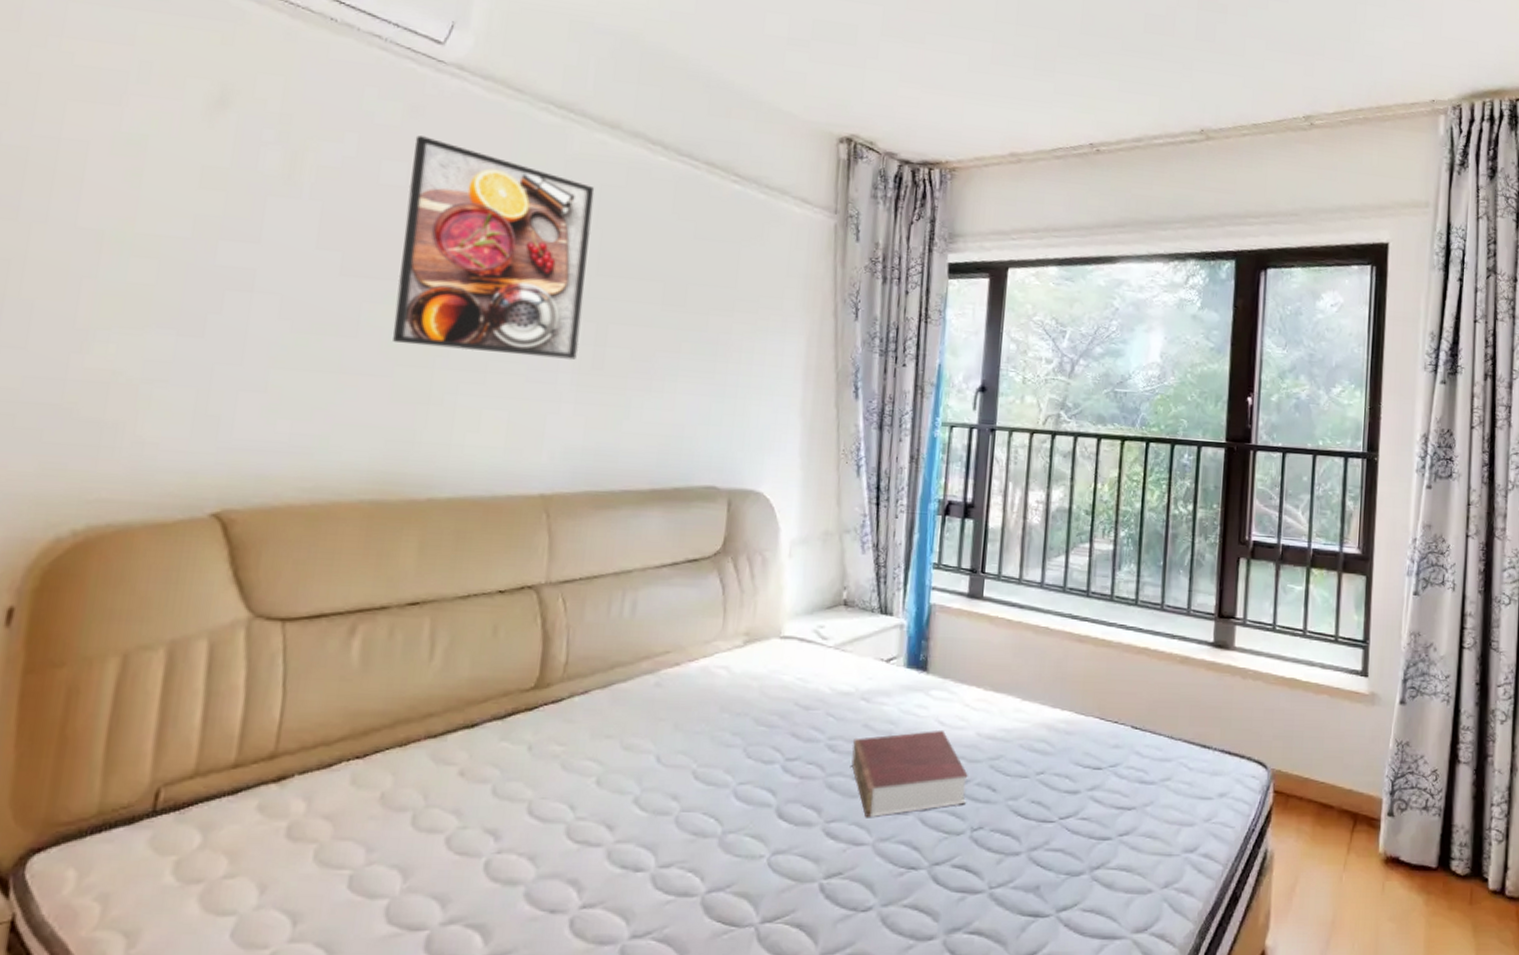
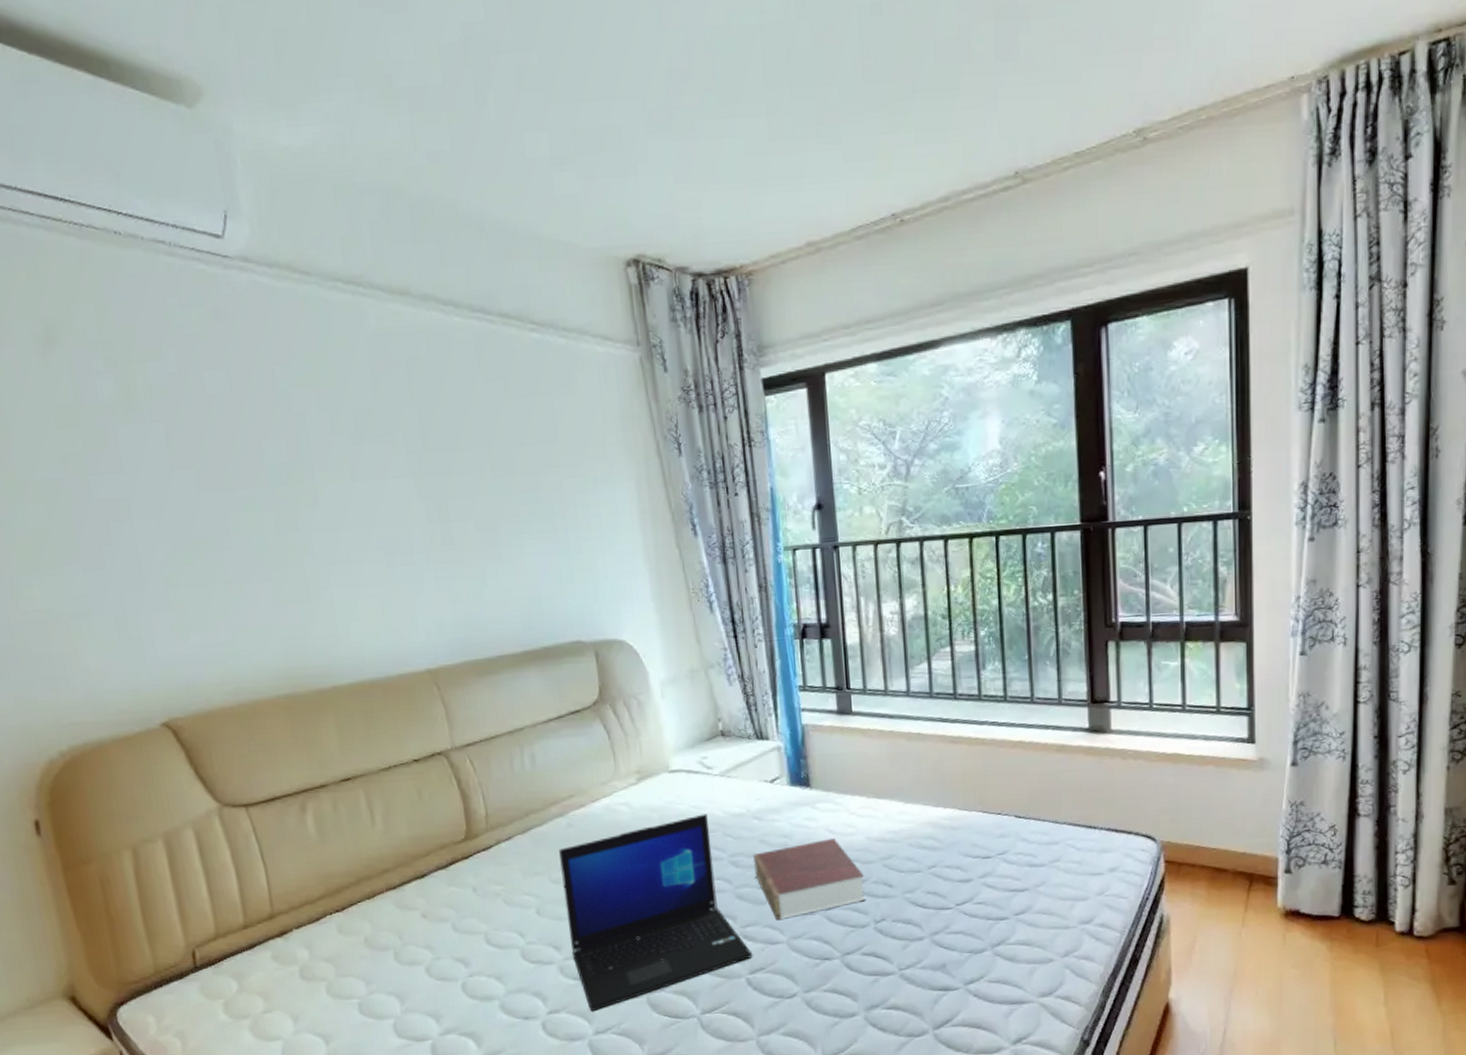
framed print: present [393,135,595,360] -> none [225,338,426,548]
laptop: none [625,688,832,910] -> present [559,814,753,1012]

